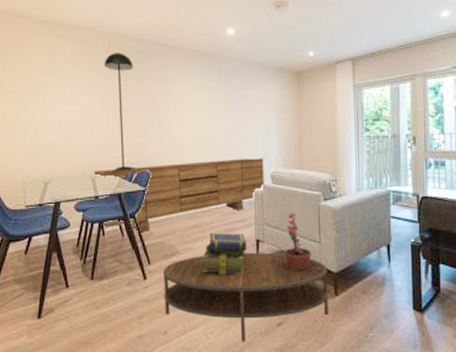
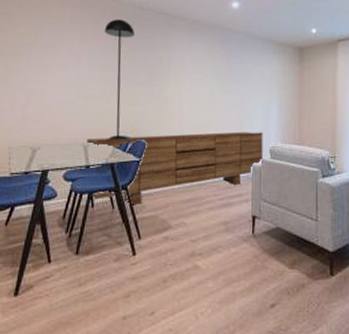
coffee table: present [162,252,328,342] -> none [153,228,323,324]
stack of books: present [202,232,248,274] -> none [195,207,243,251]
potted plant: present [285,213,321,271] -> none [281,189,317,250]

